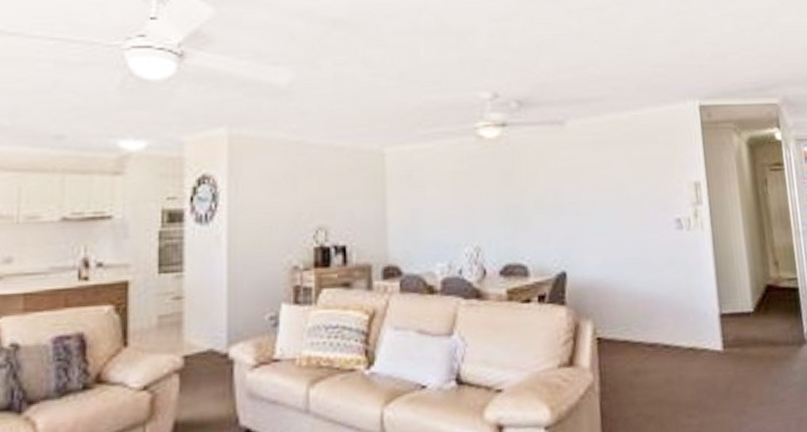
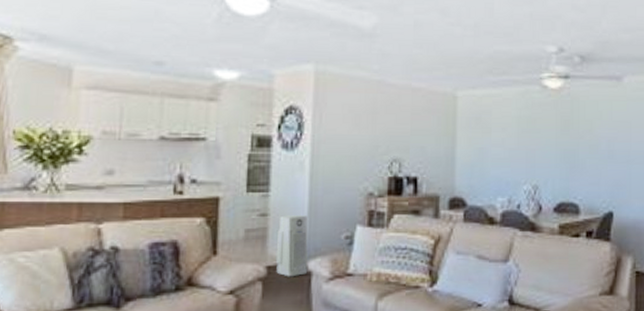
air purifier: none [193,296,230,367] -> present [275,215,308,277]

